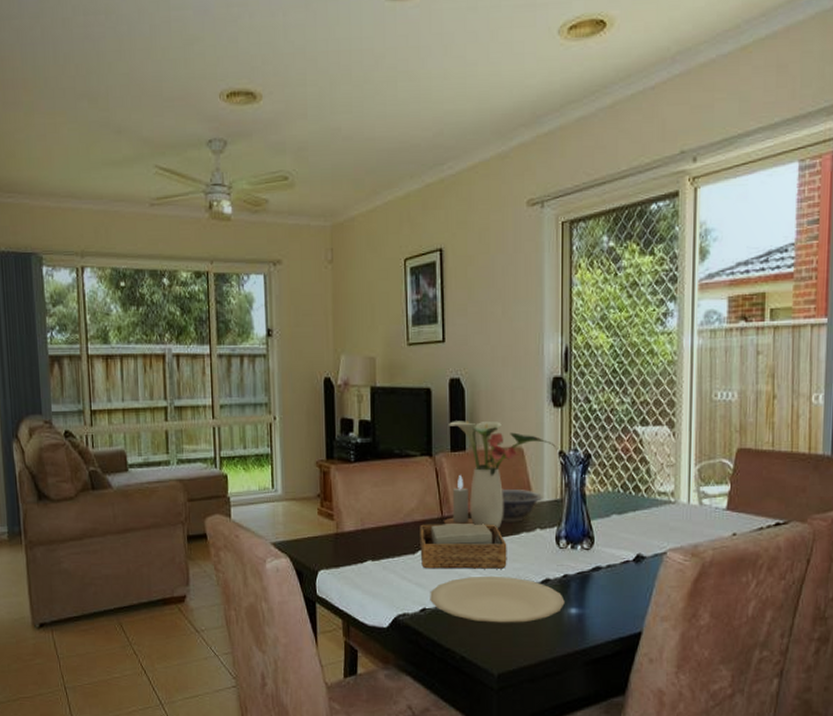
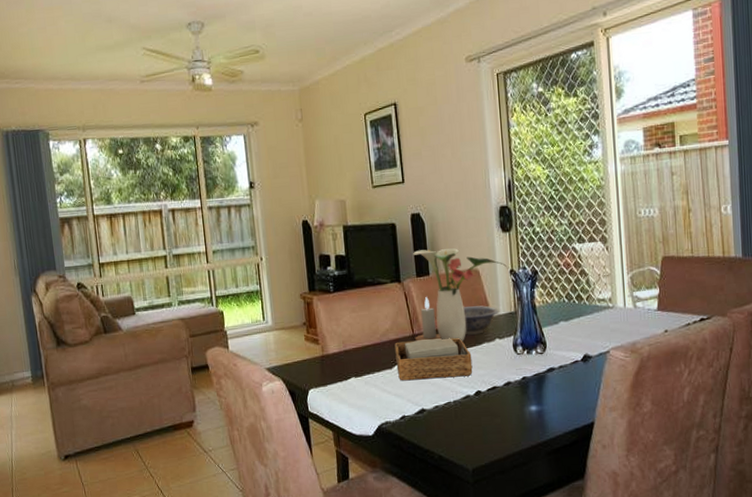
plate: present [430,575,565,624] -> none [408,382,526,425]

